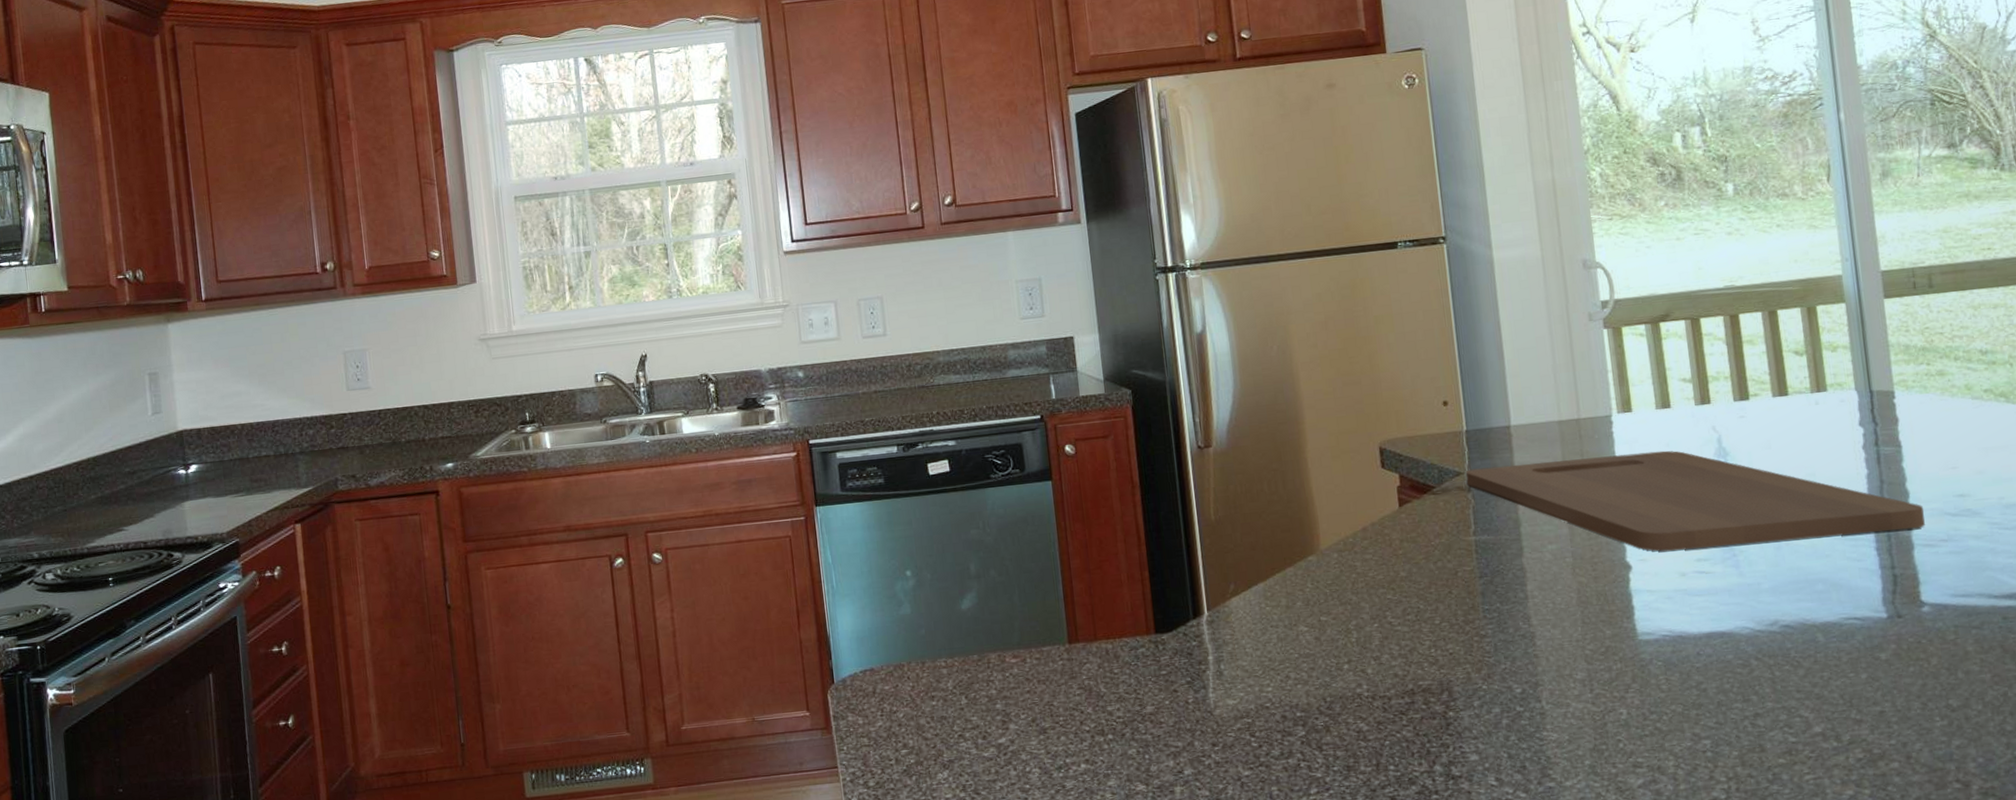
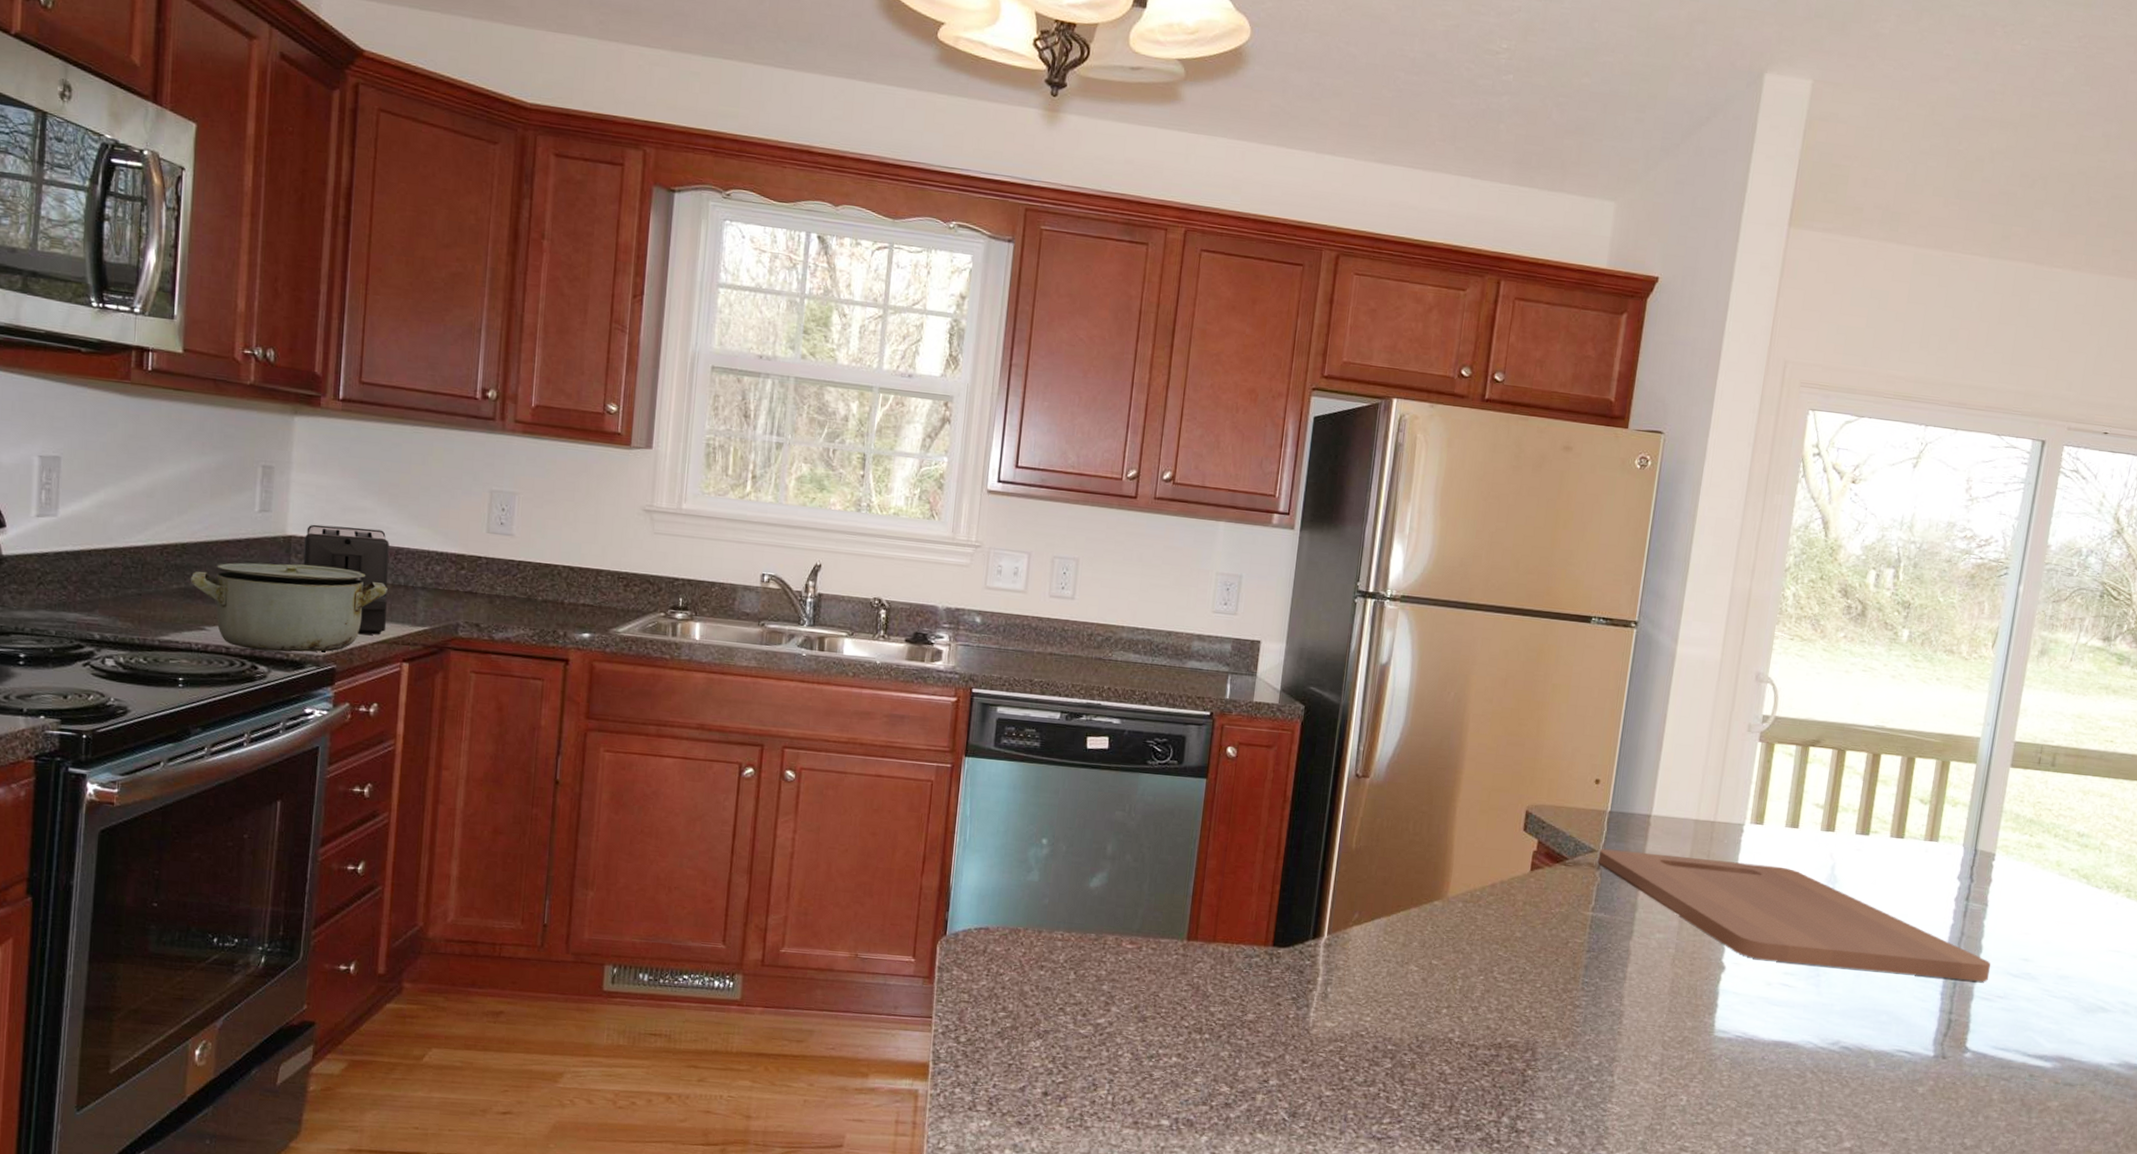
cooking pot: none [104,449,272,540] -> present [190,562,388,652]
toaster: none [194,408,275,507] -> present [303,524,389,635]

